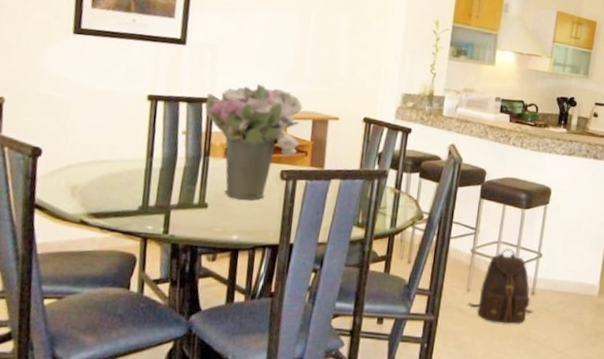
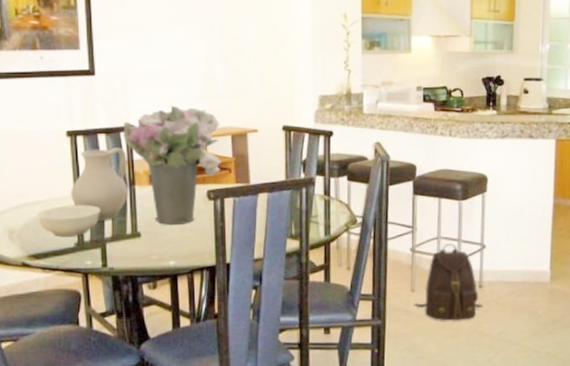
bowl: none [104,167,171,200] -> present [37,204,101,237]
pitcher: none [142,115,206,188] -> present [71,147,128,220]

